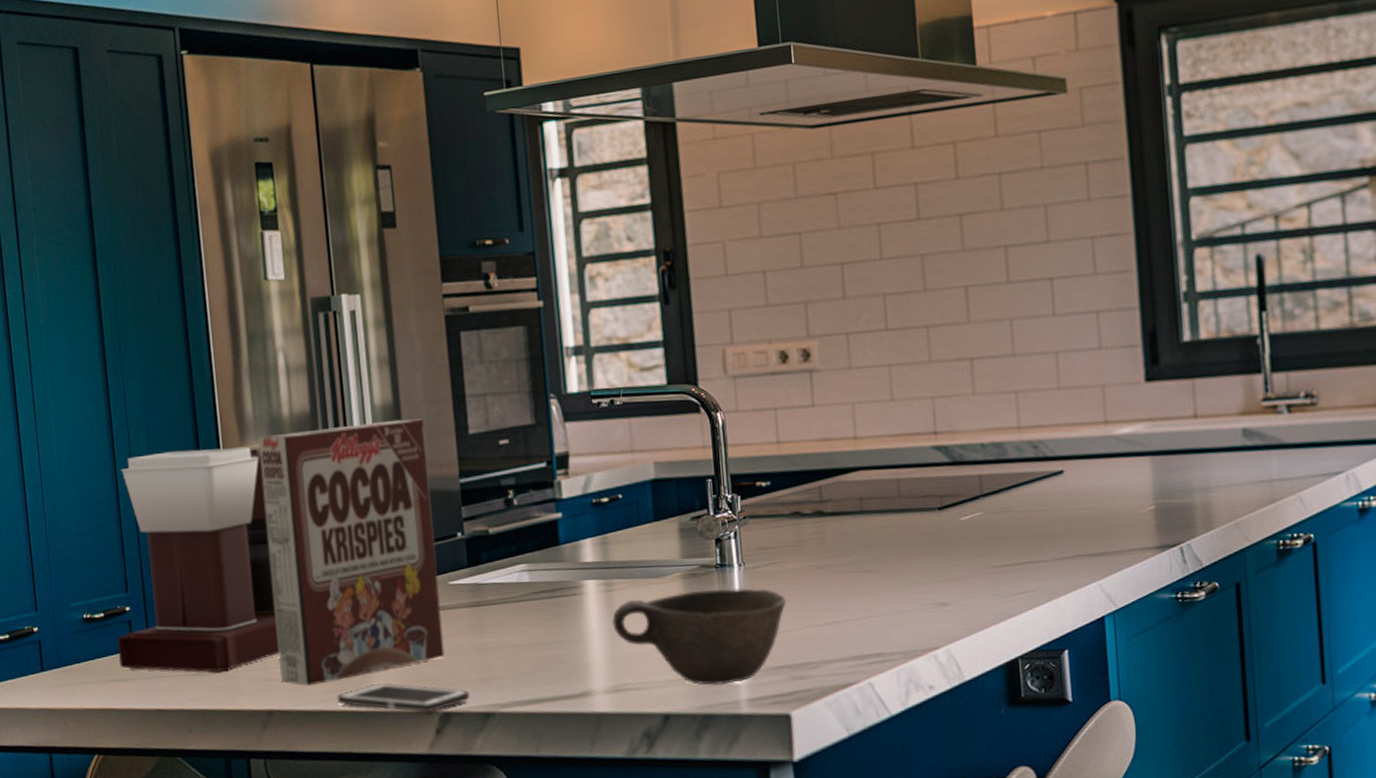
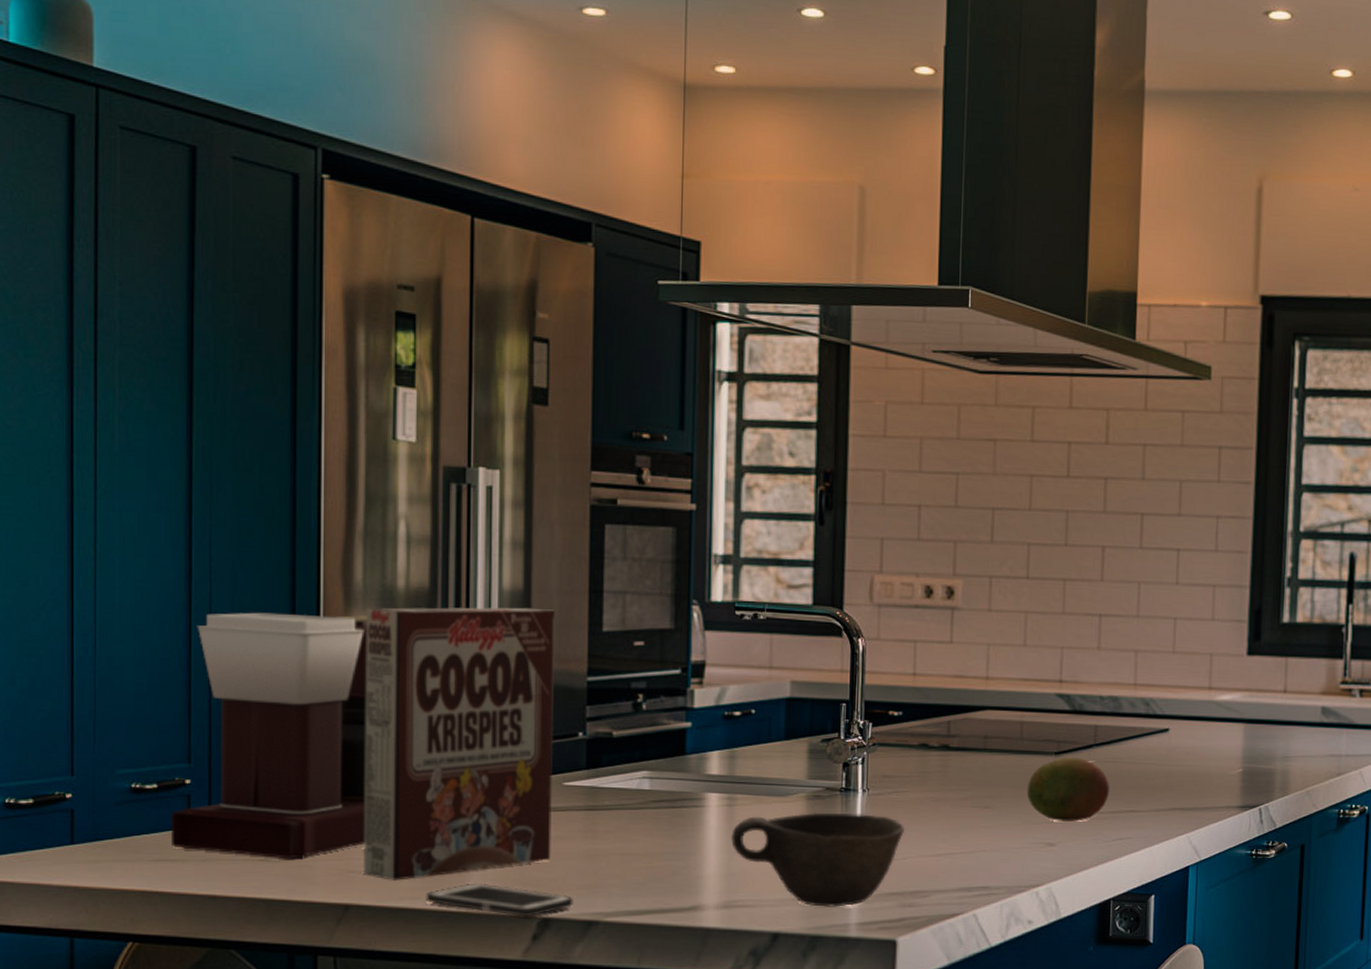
fruit: none [911,510,1004,579] -> present [1026,757,1110,821]

